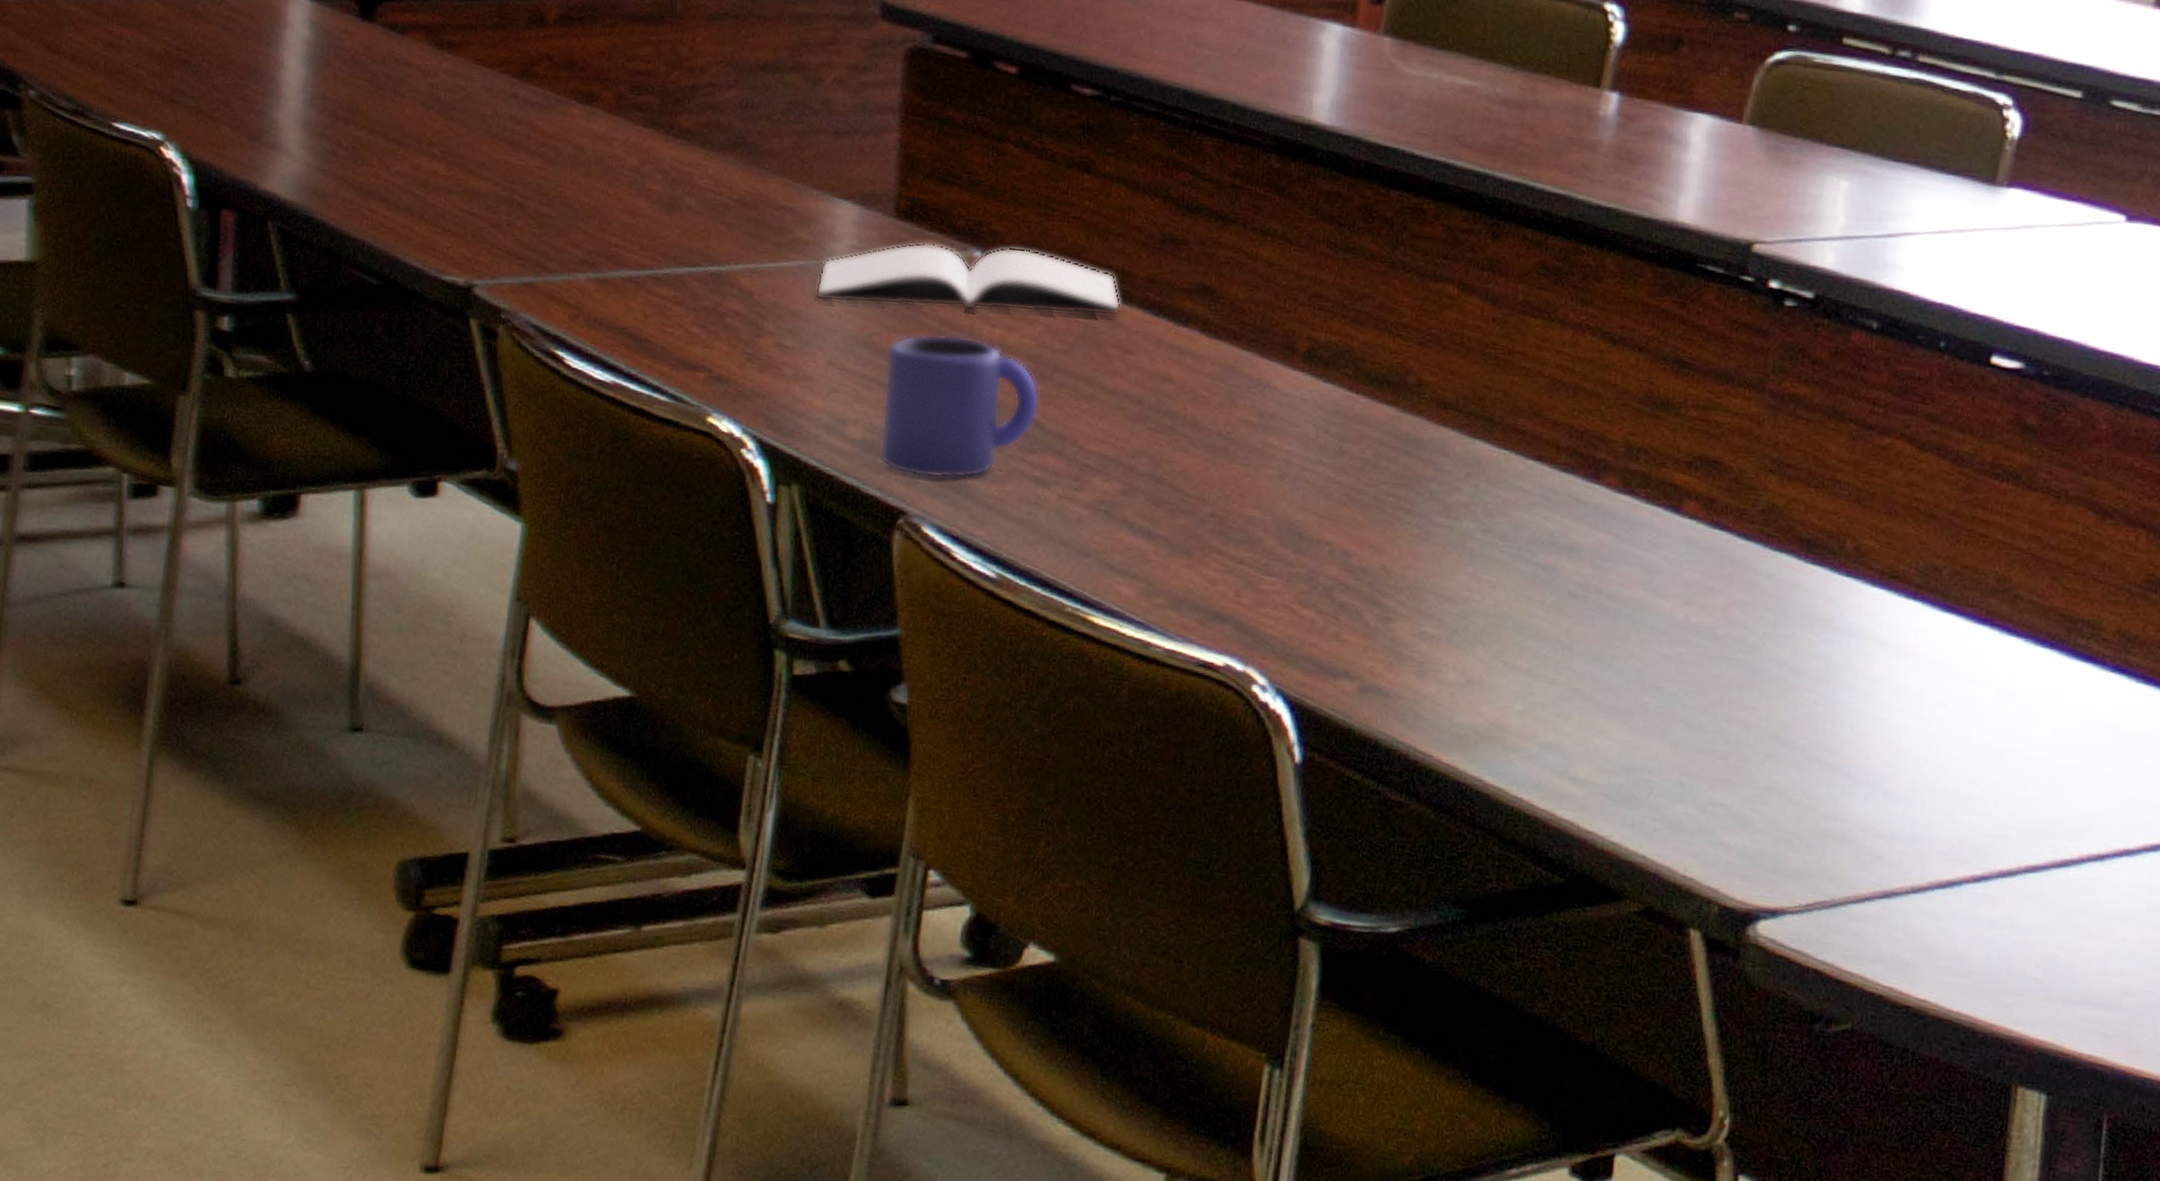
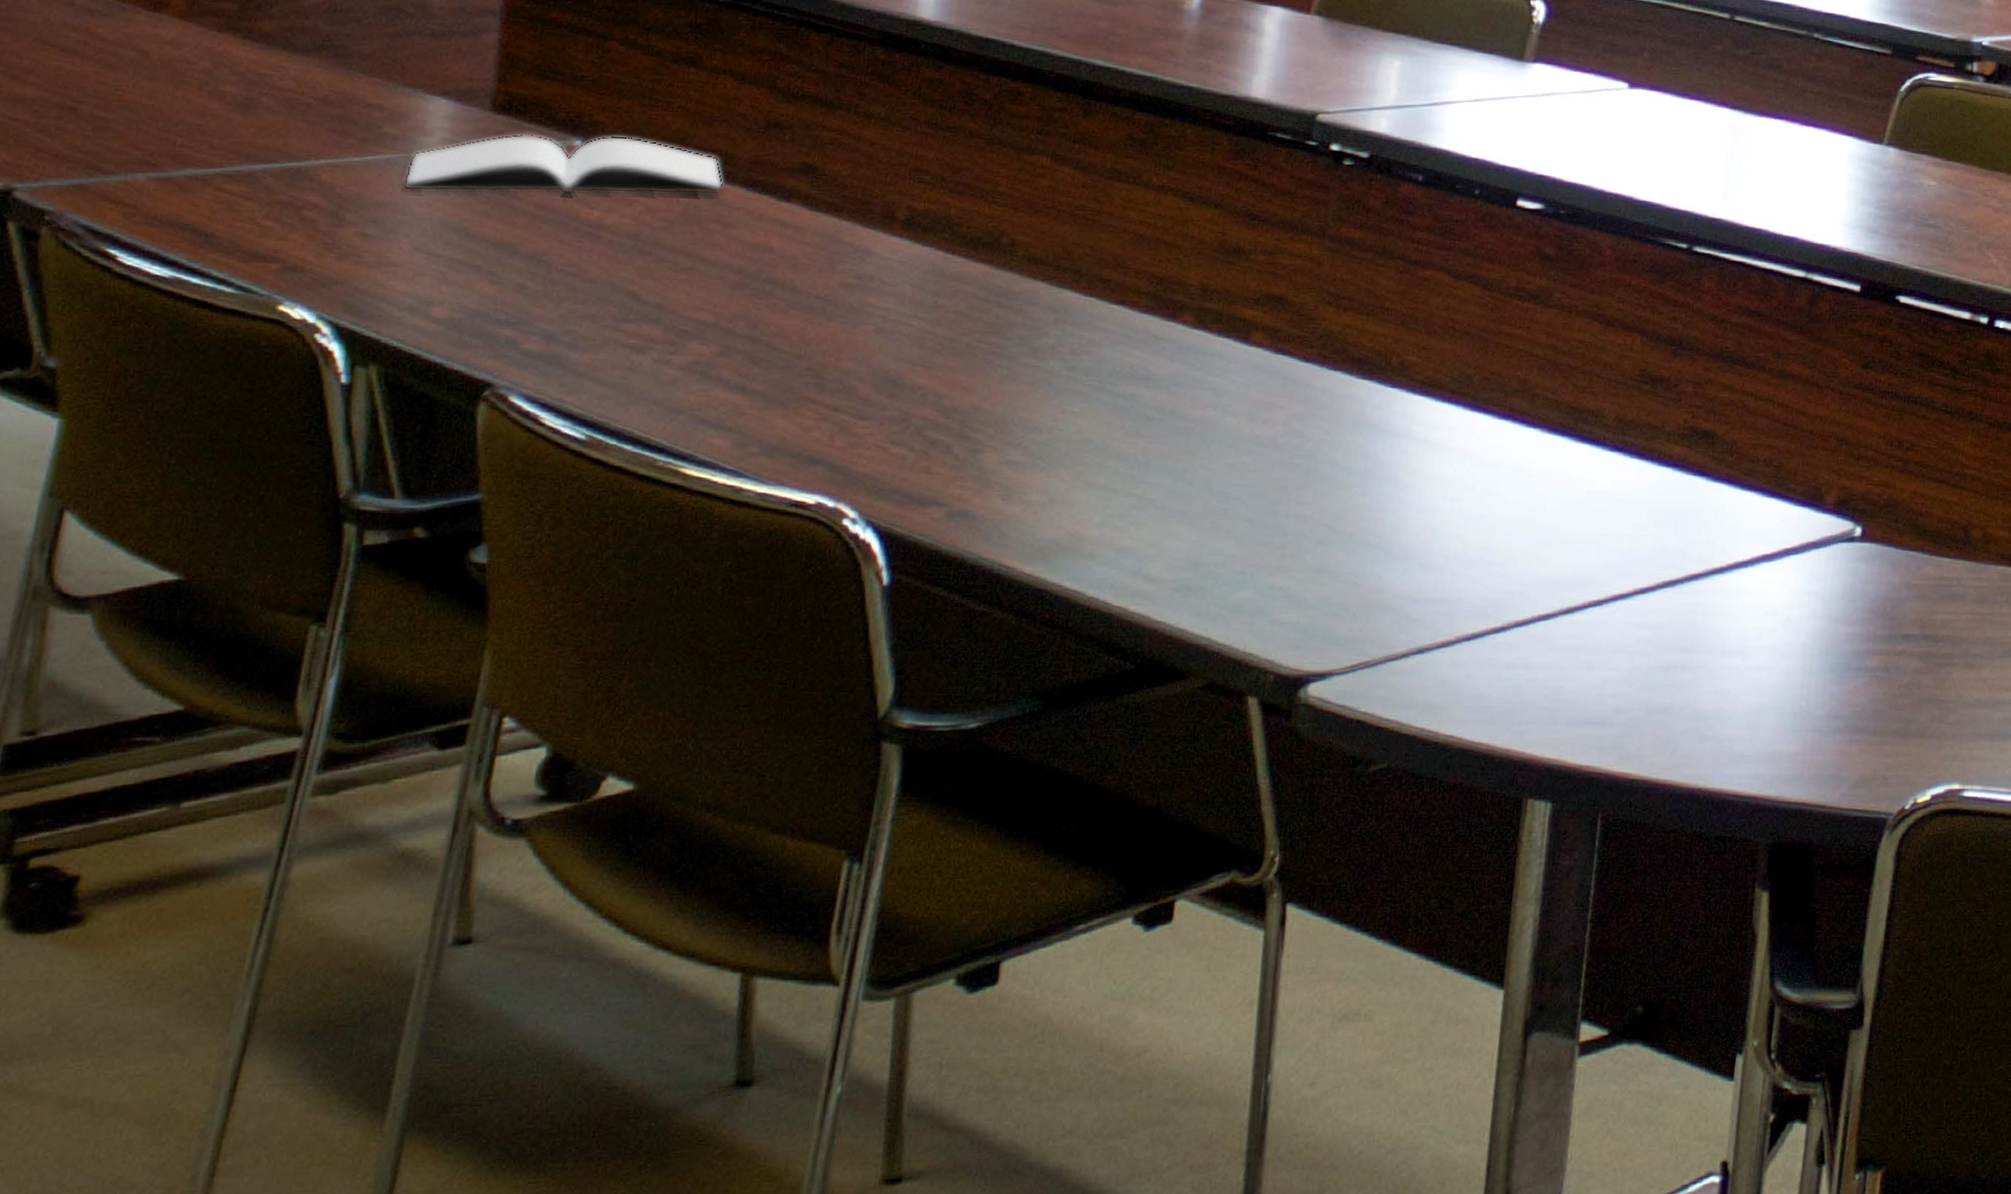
mug: present [879,334,1040,479] -> none [466,217,638,351]

